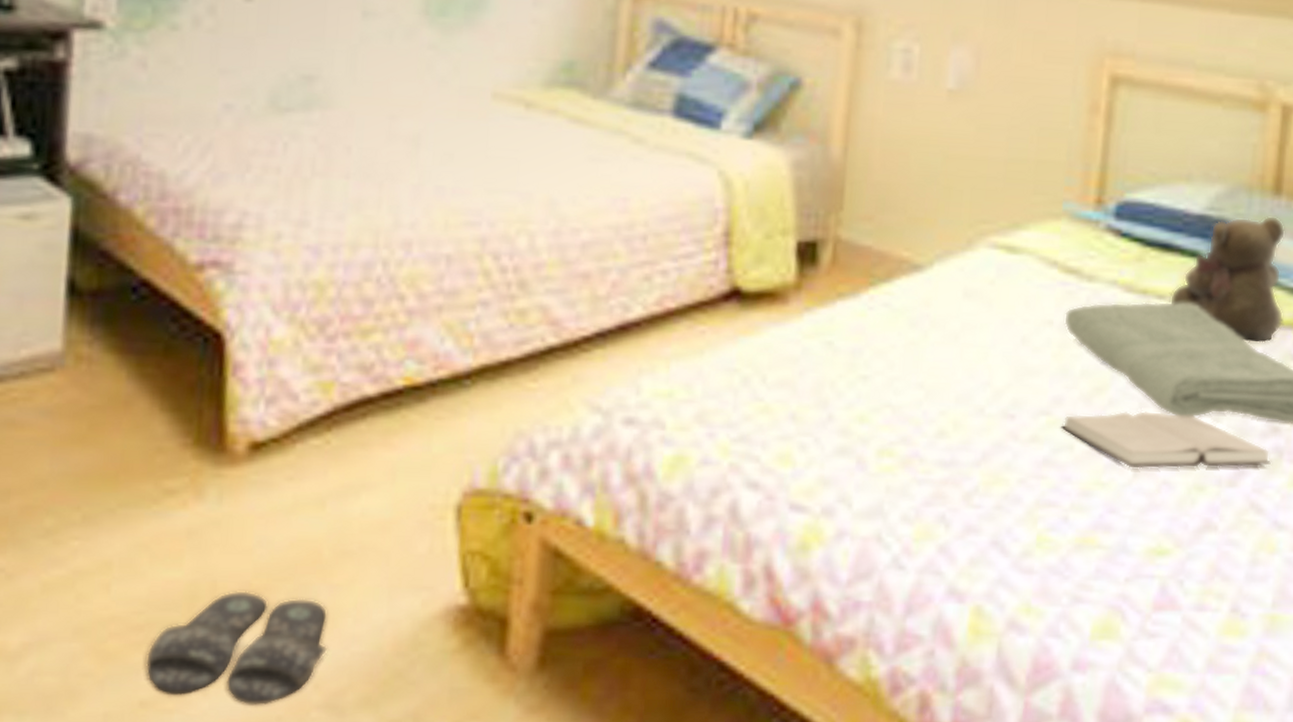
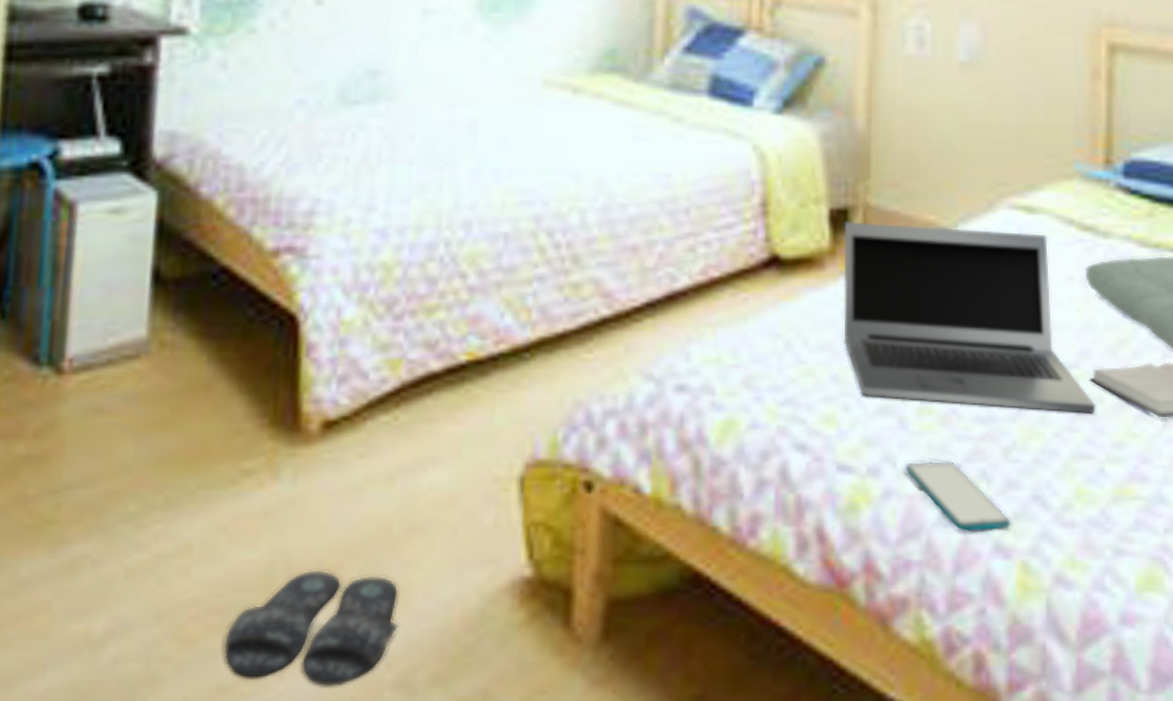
laptop: none [804,255,1065,462] -> present [843,221,1096,414]
smartphone: none [859,502,968,576] -> present [904,460,1012,533]

